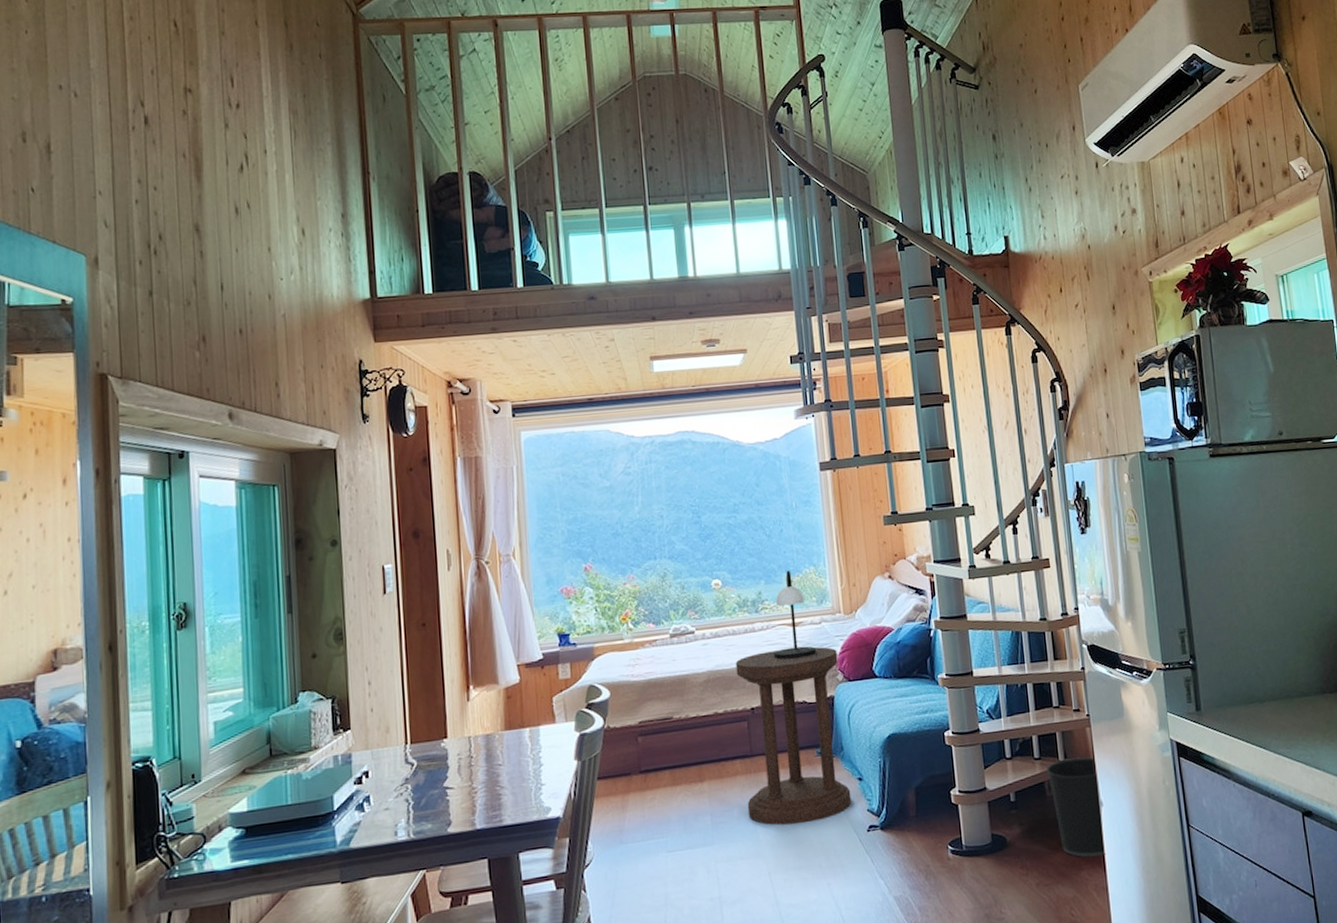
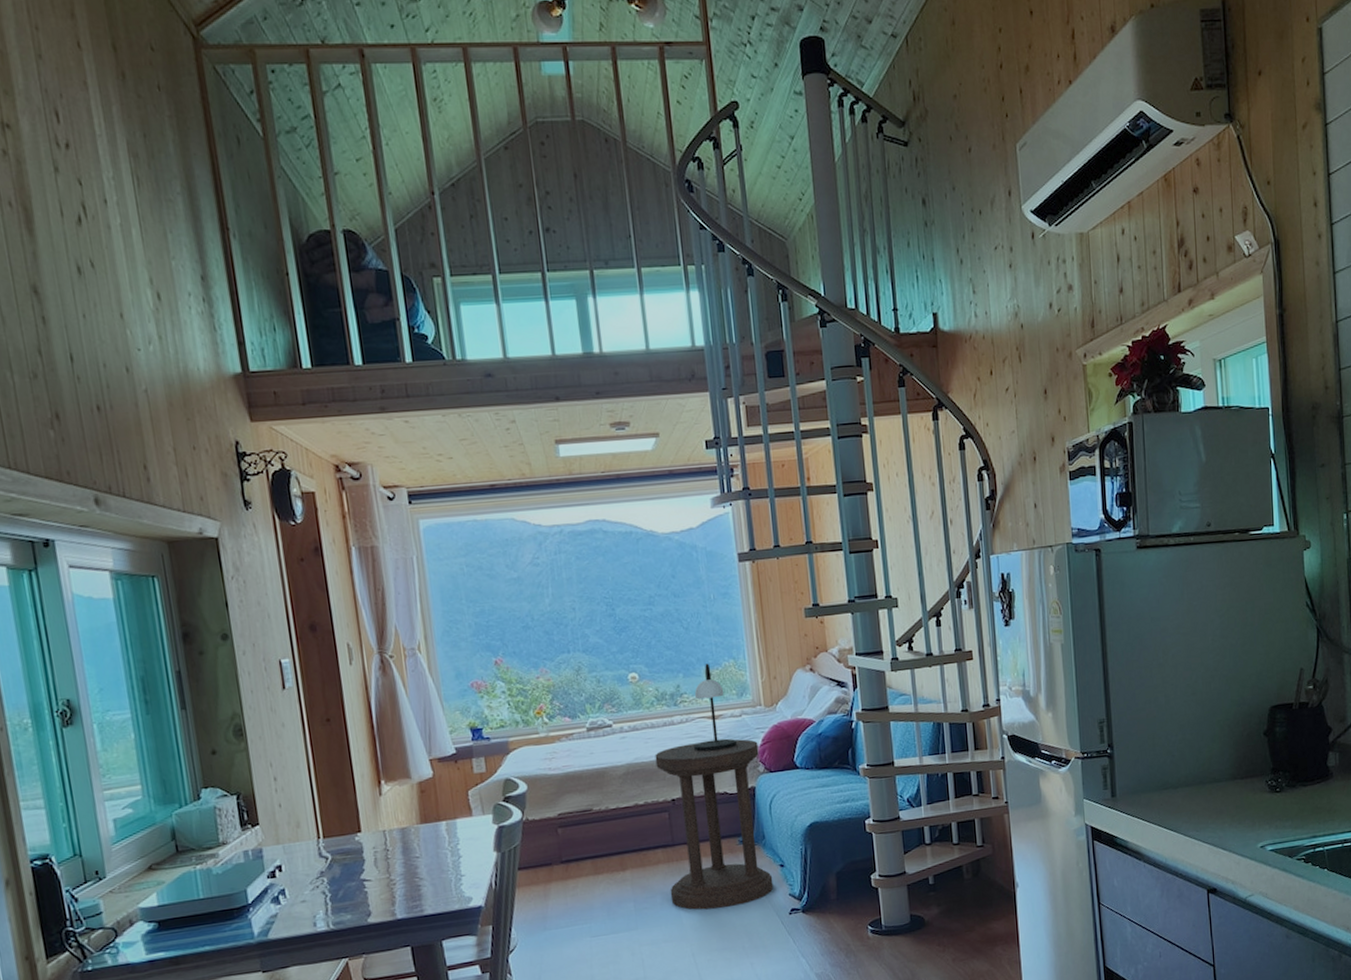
wastebasket: present [1045,757,1107,858] -> none [964,842,1020,935]

